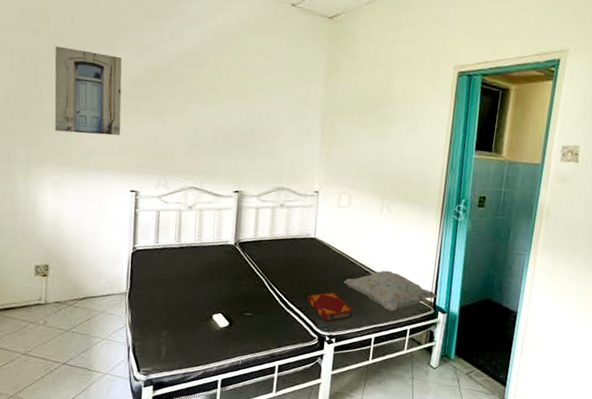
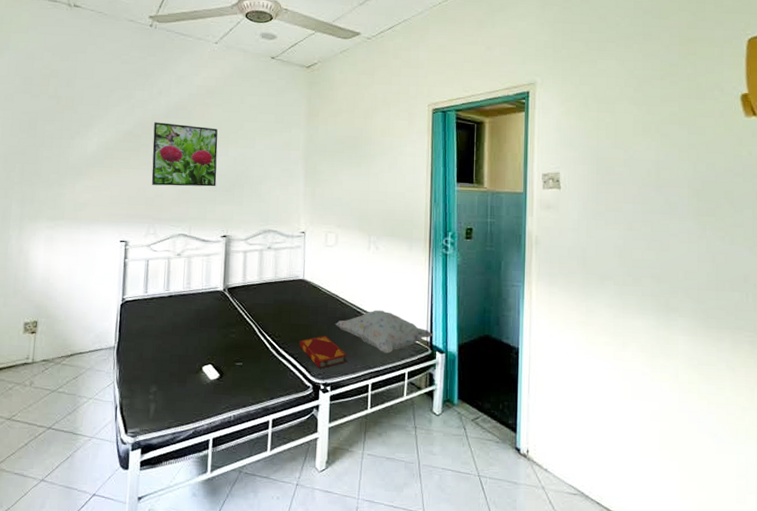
wall art: present [54,46,122,136] -> none [49,107,114,188]
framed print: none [162,68,233,141] -> present [151,122,218,187]

